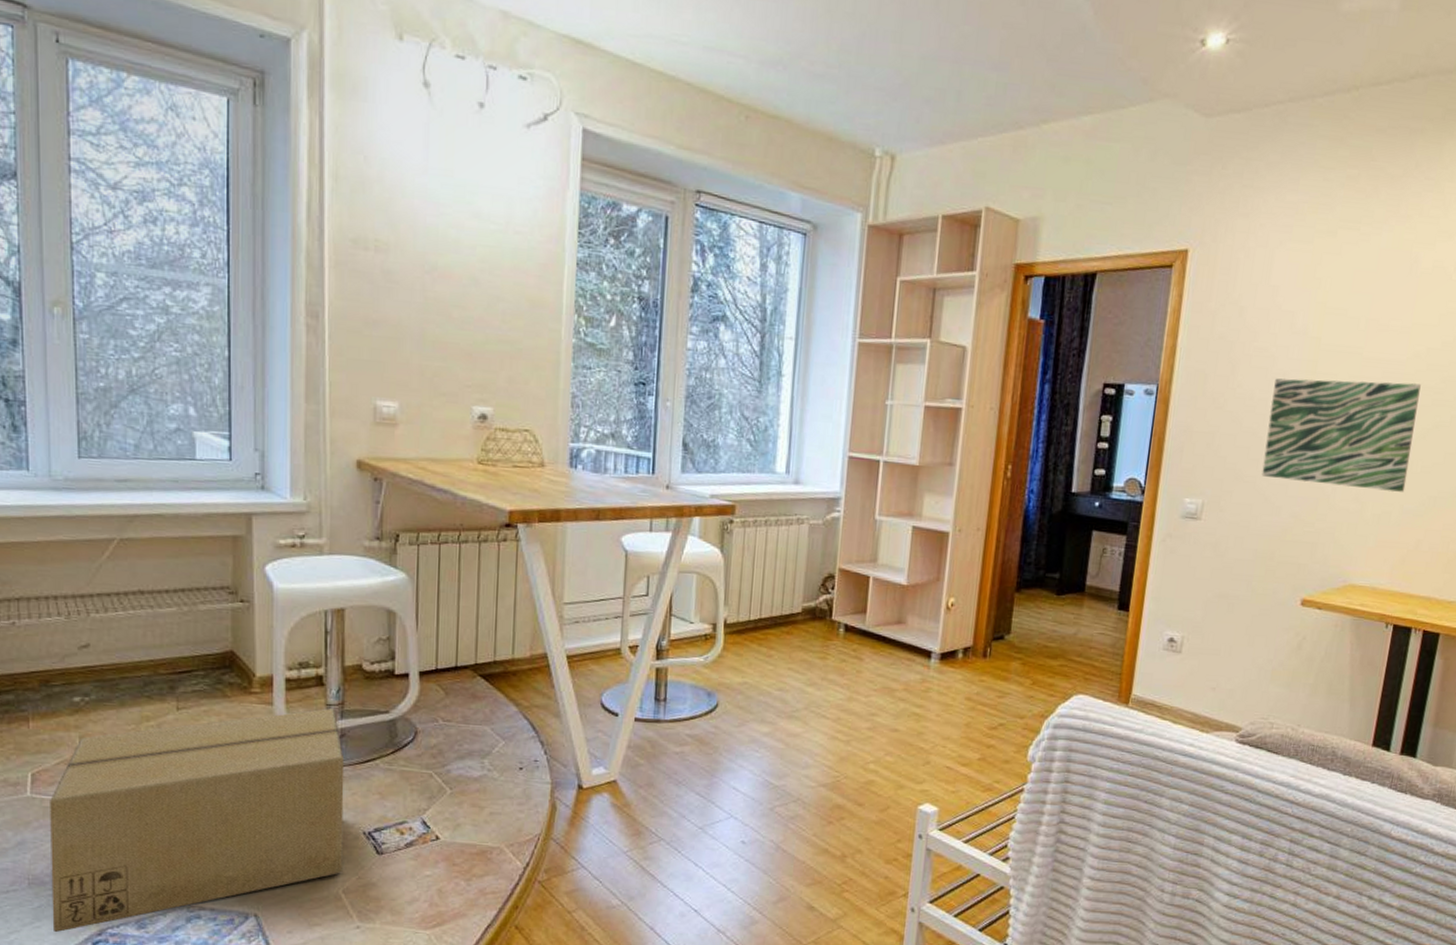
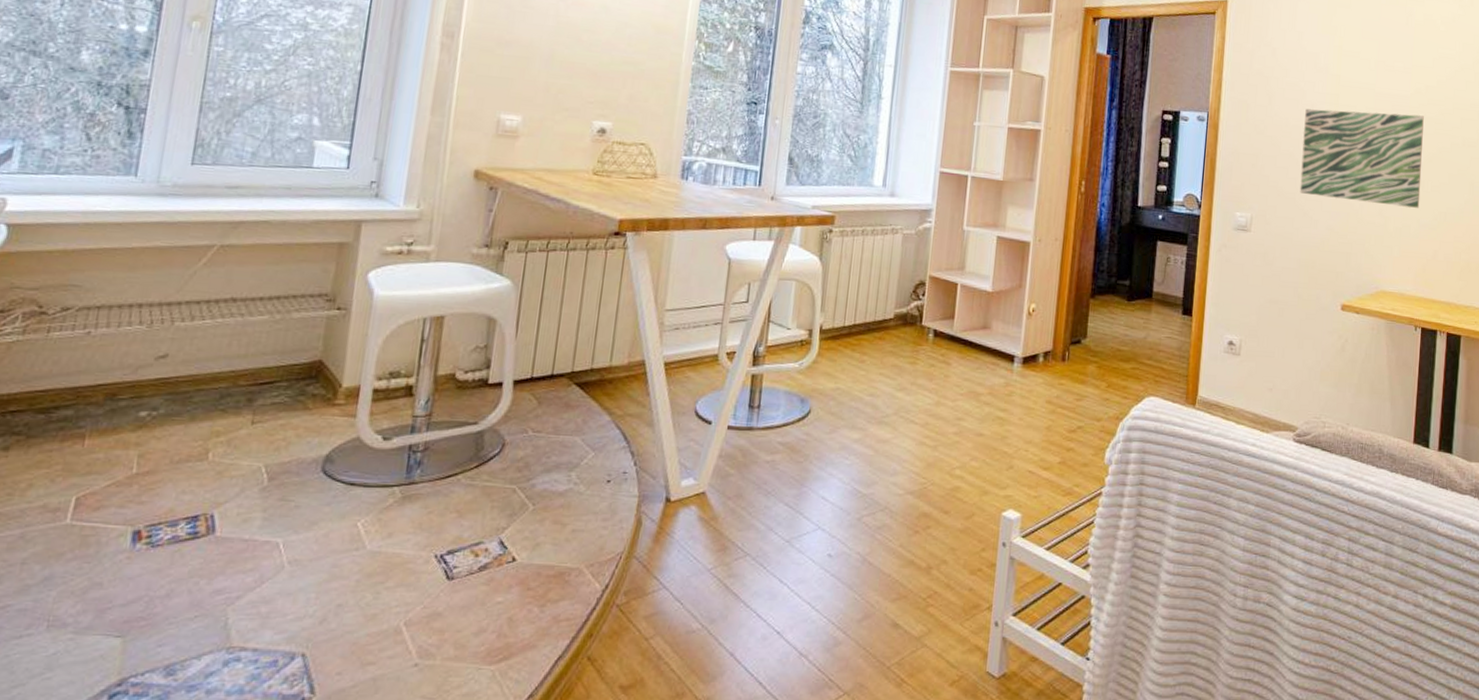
cardboard box: present [50,708,345,932] -> none [65,420,425,683]

